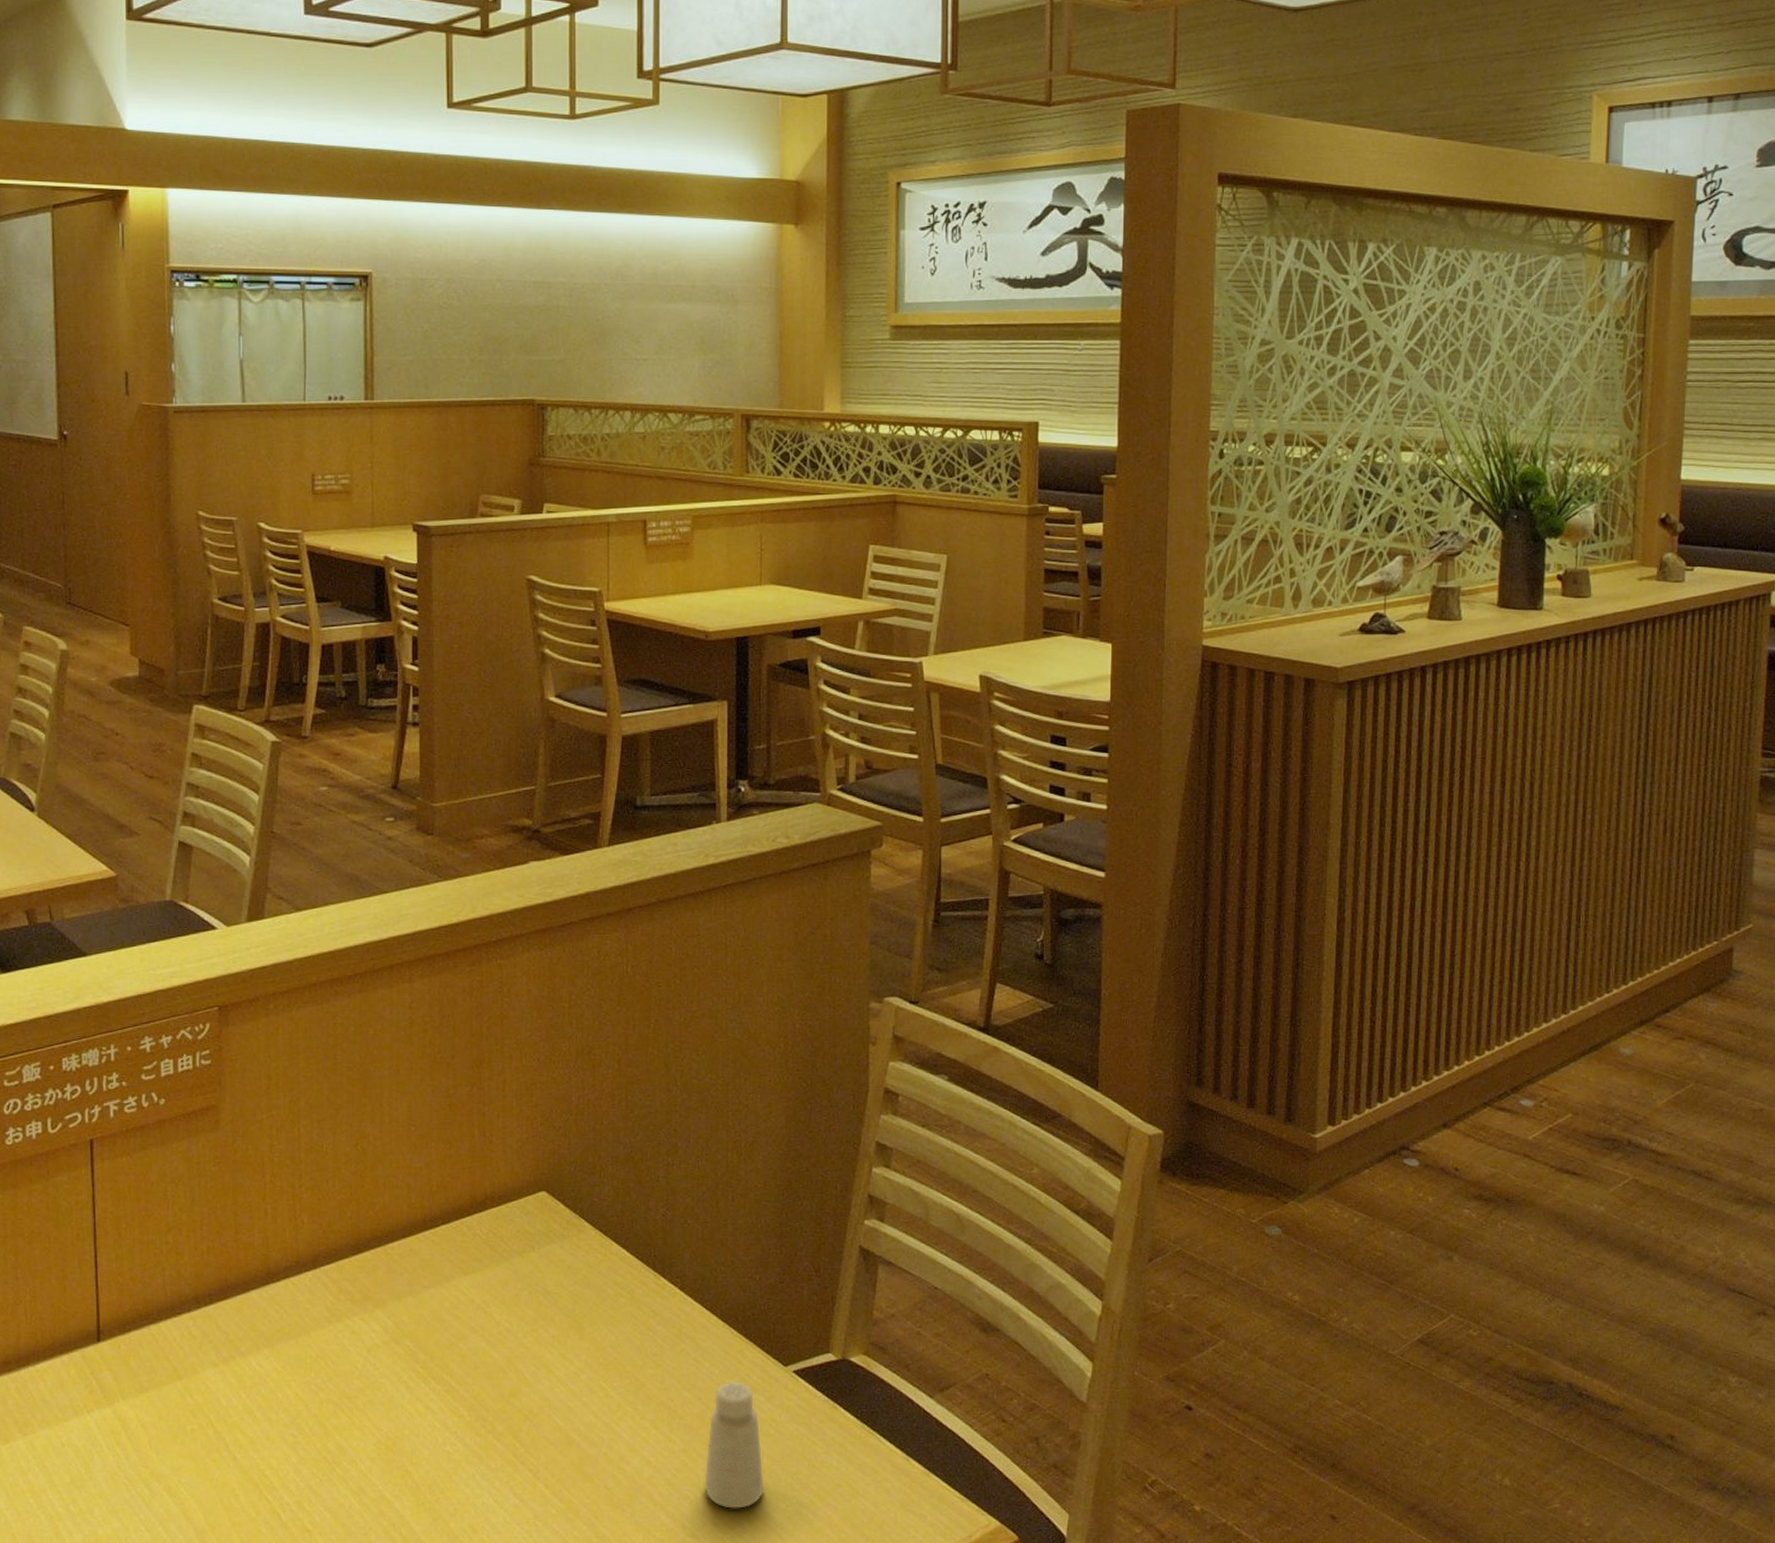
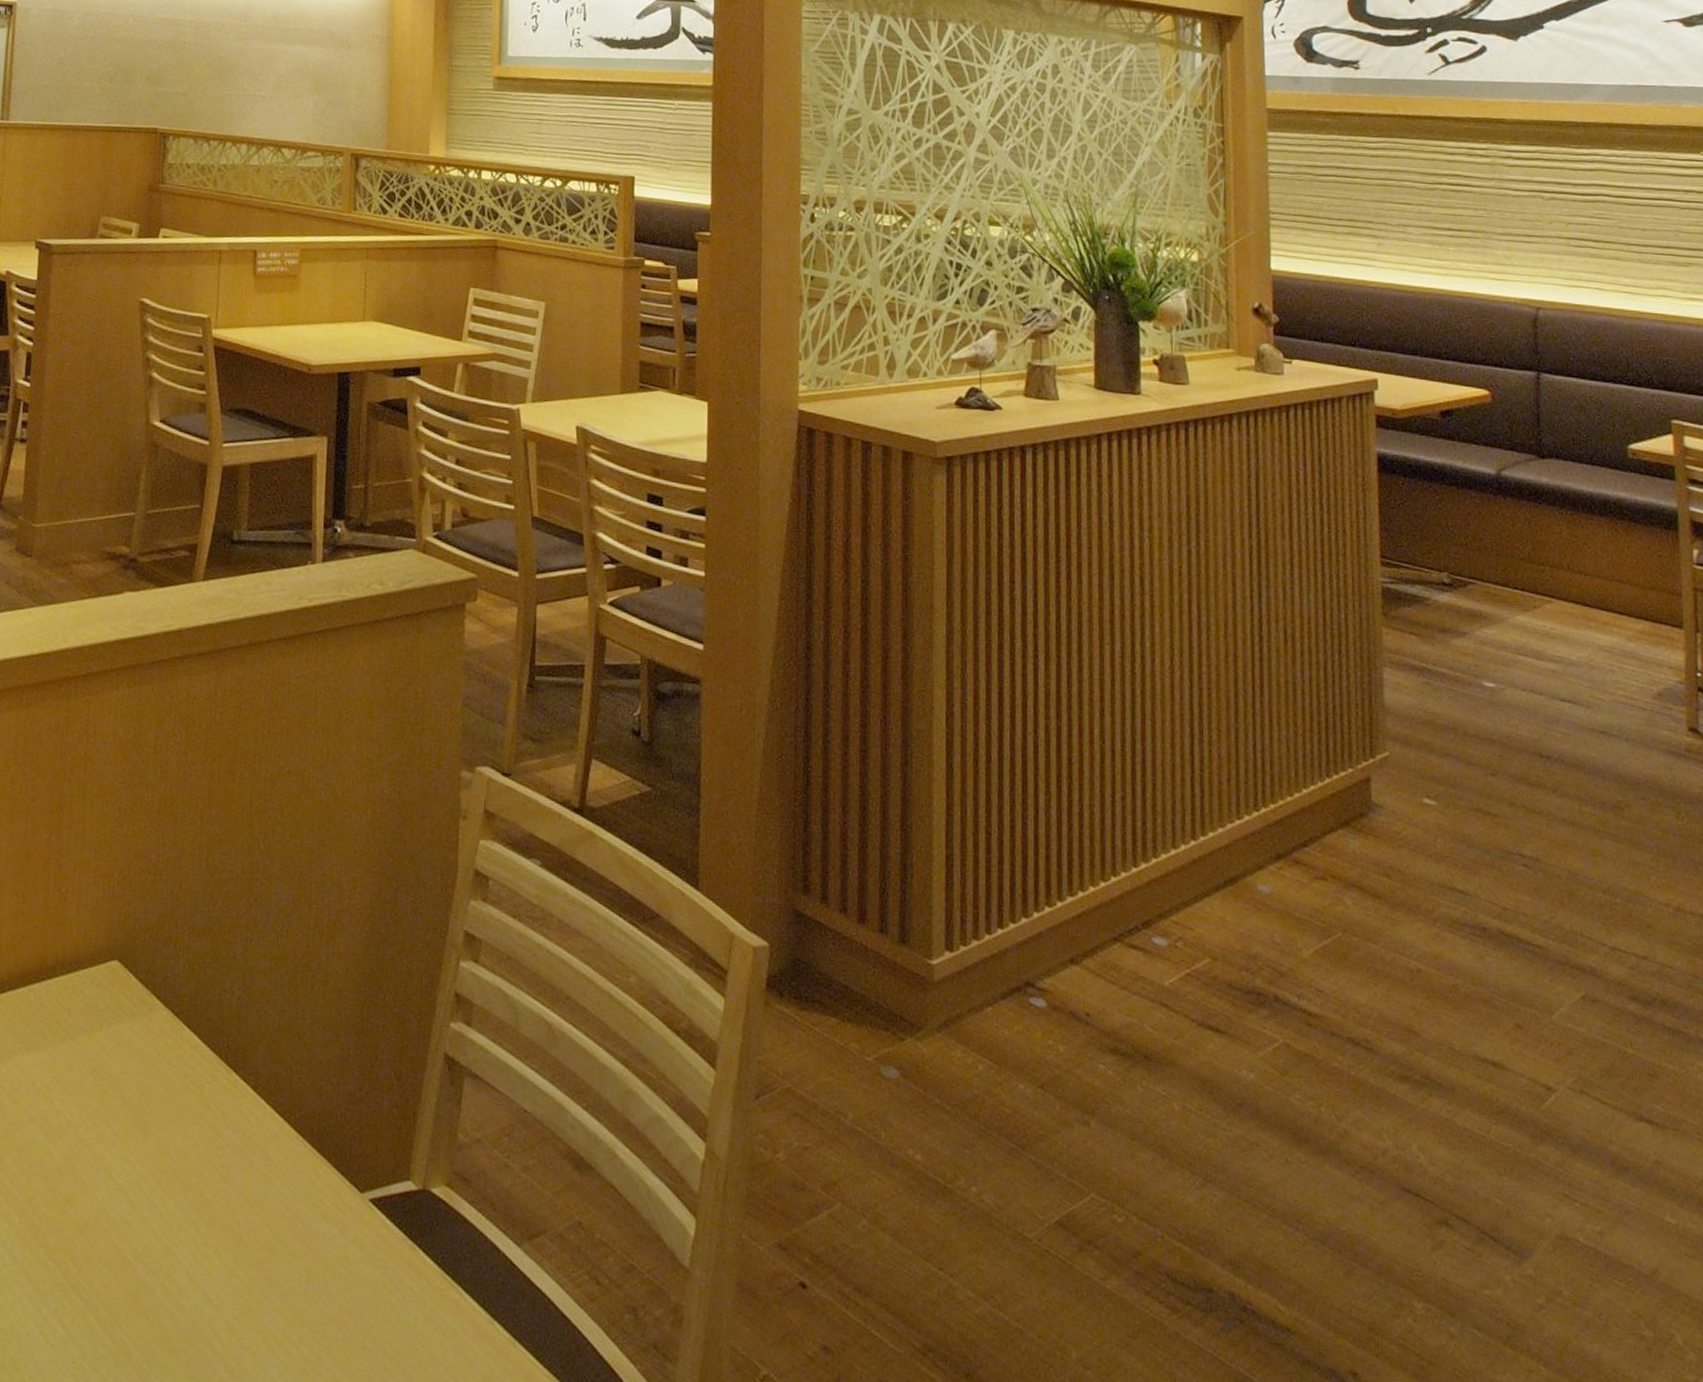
saltshaker: present [704,1381,764,1509] -> none [268,1206,334,1369]

